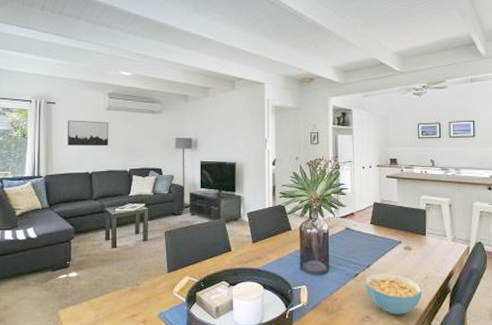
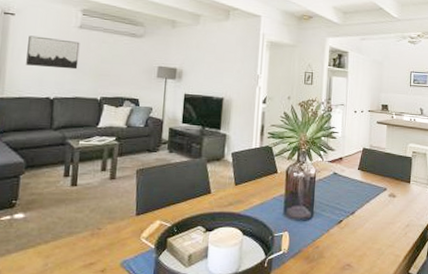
cereal bowl: present [365,272,423,315] -> none [348,219,403,263]

